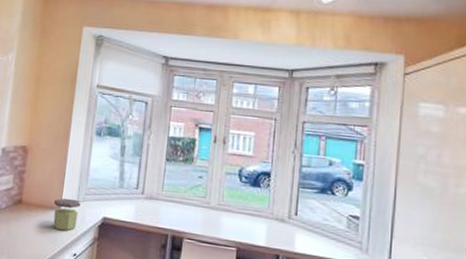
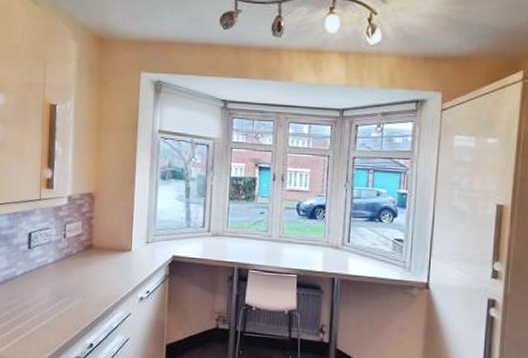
jar: present [53,198,81,231] -> none [123,240,150,271]

